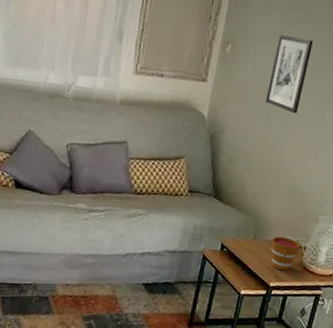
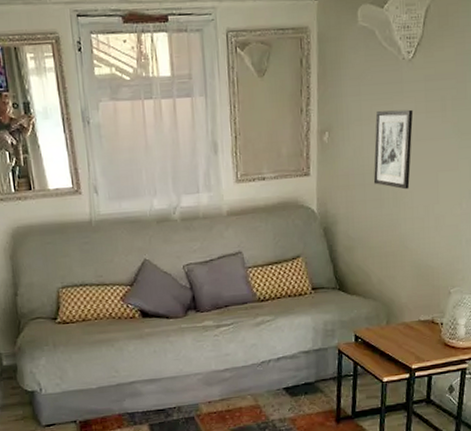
cup: present [271,236,300,271] -> none [405,316,436,351]

